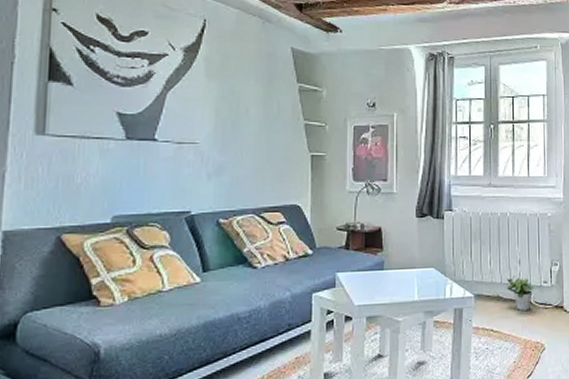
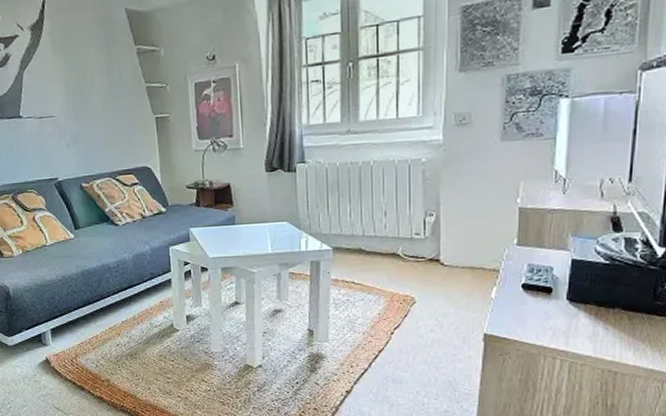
potted plant: present [506,275,534,311] -> none [369,227,403,264]

